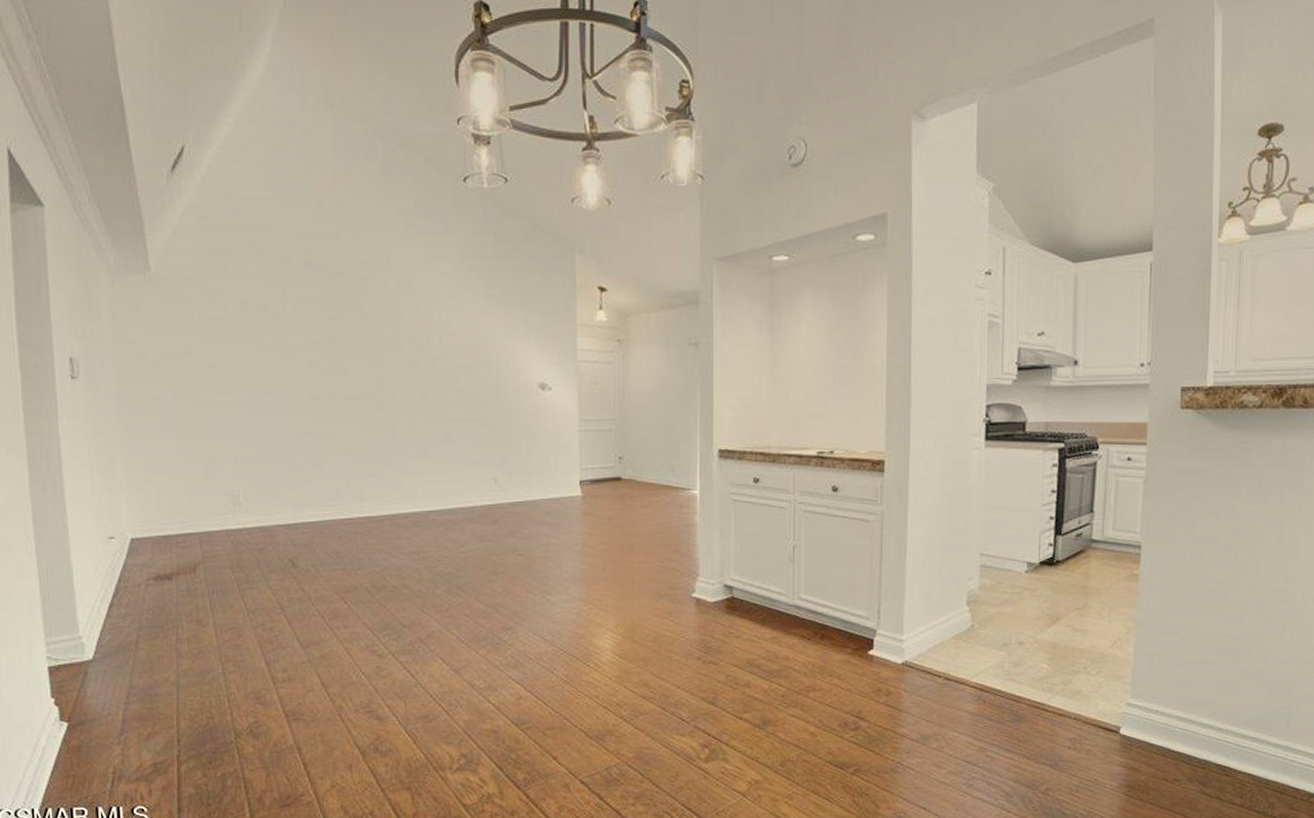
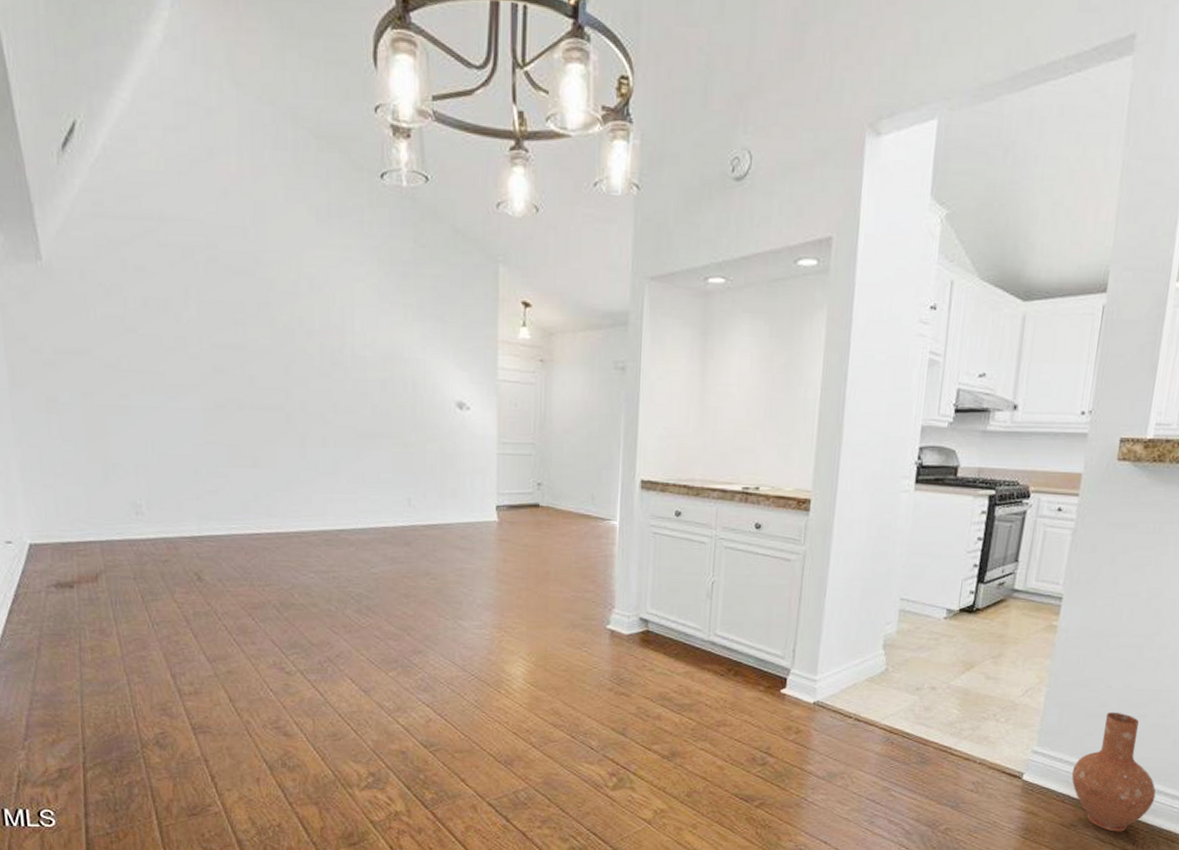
vase: none [1169,659,1258,785] -> present [1071,711,1156,832]

